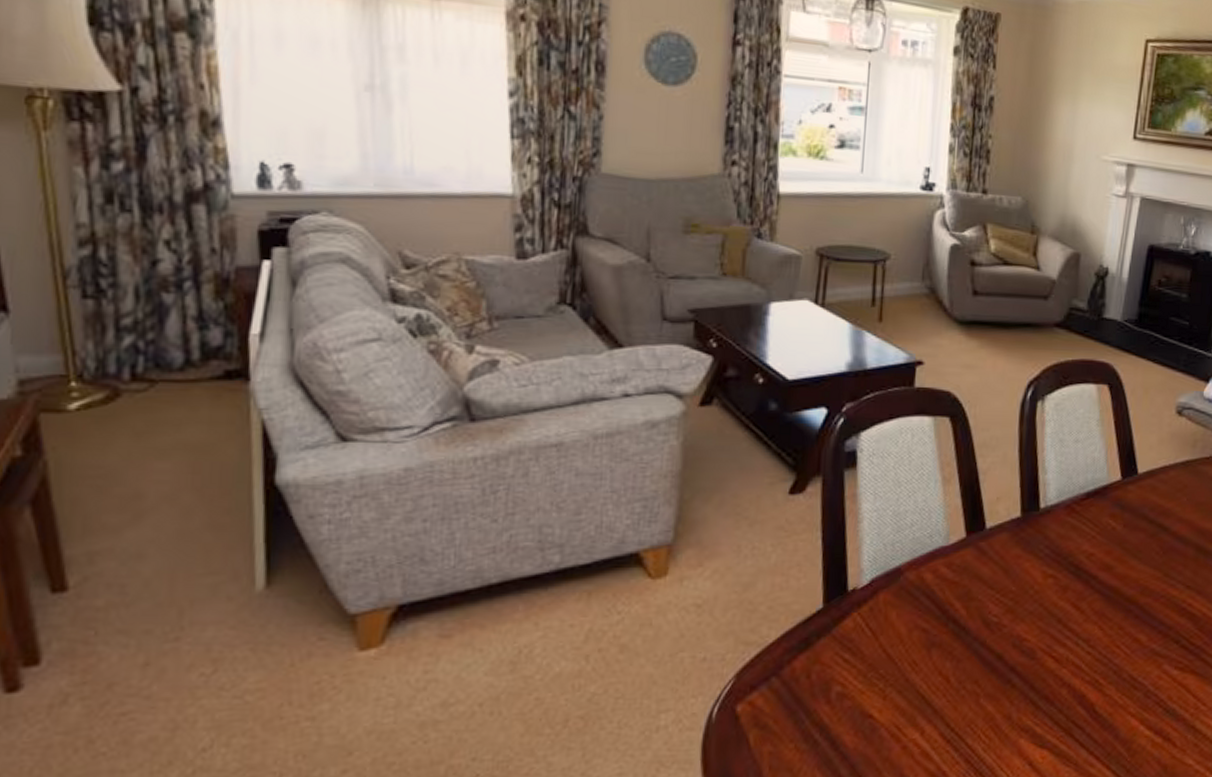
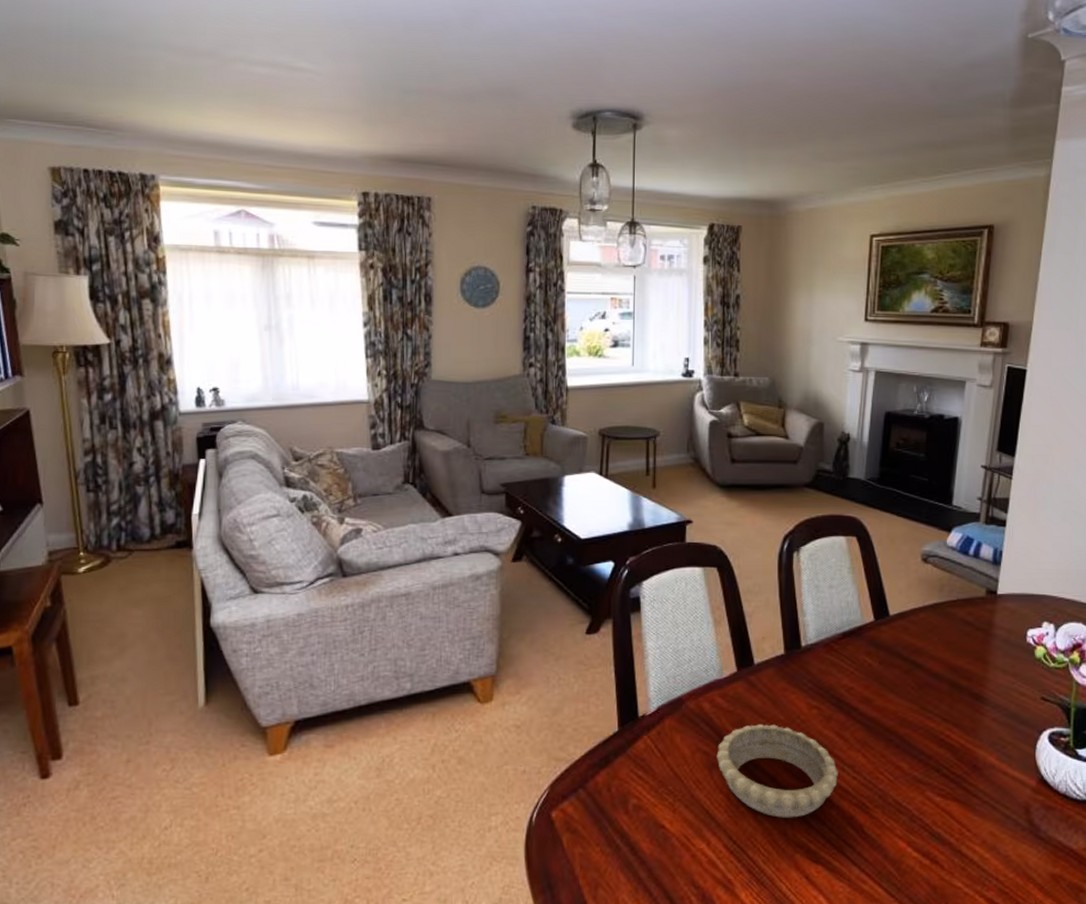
decorative bowl: none [937,596,1072,700] -> present [716,724,838,818]

